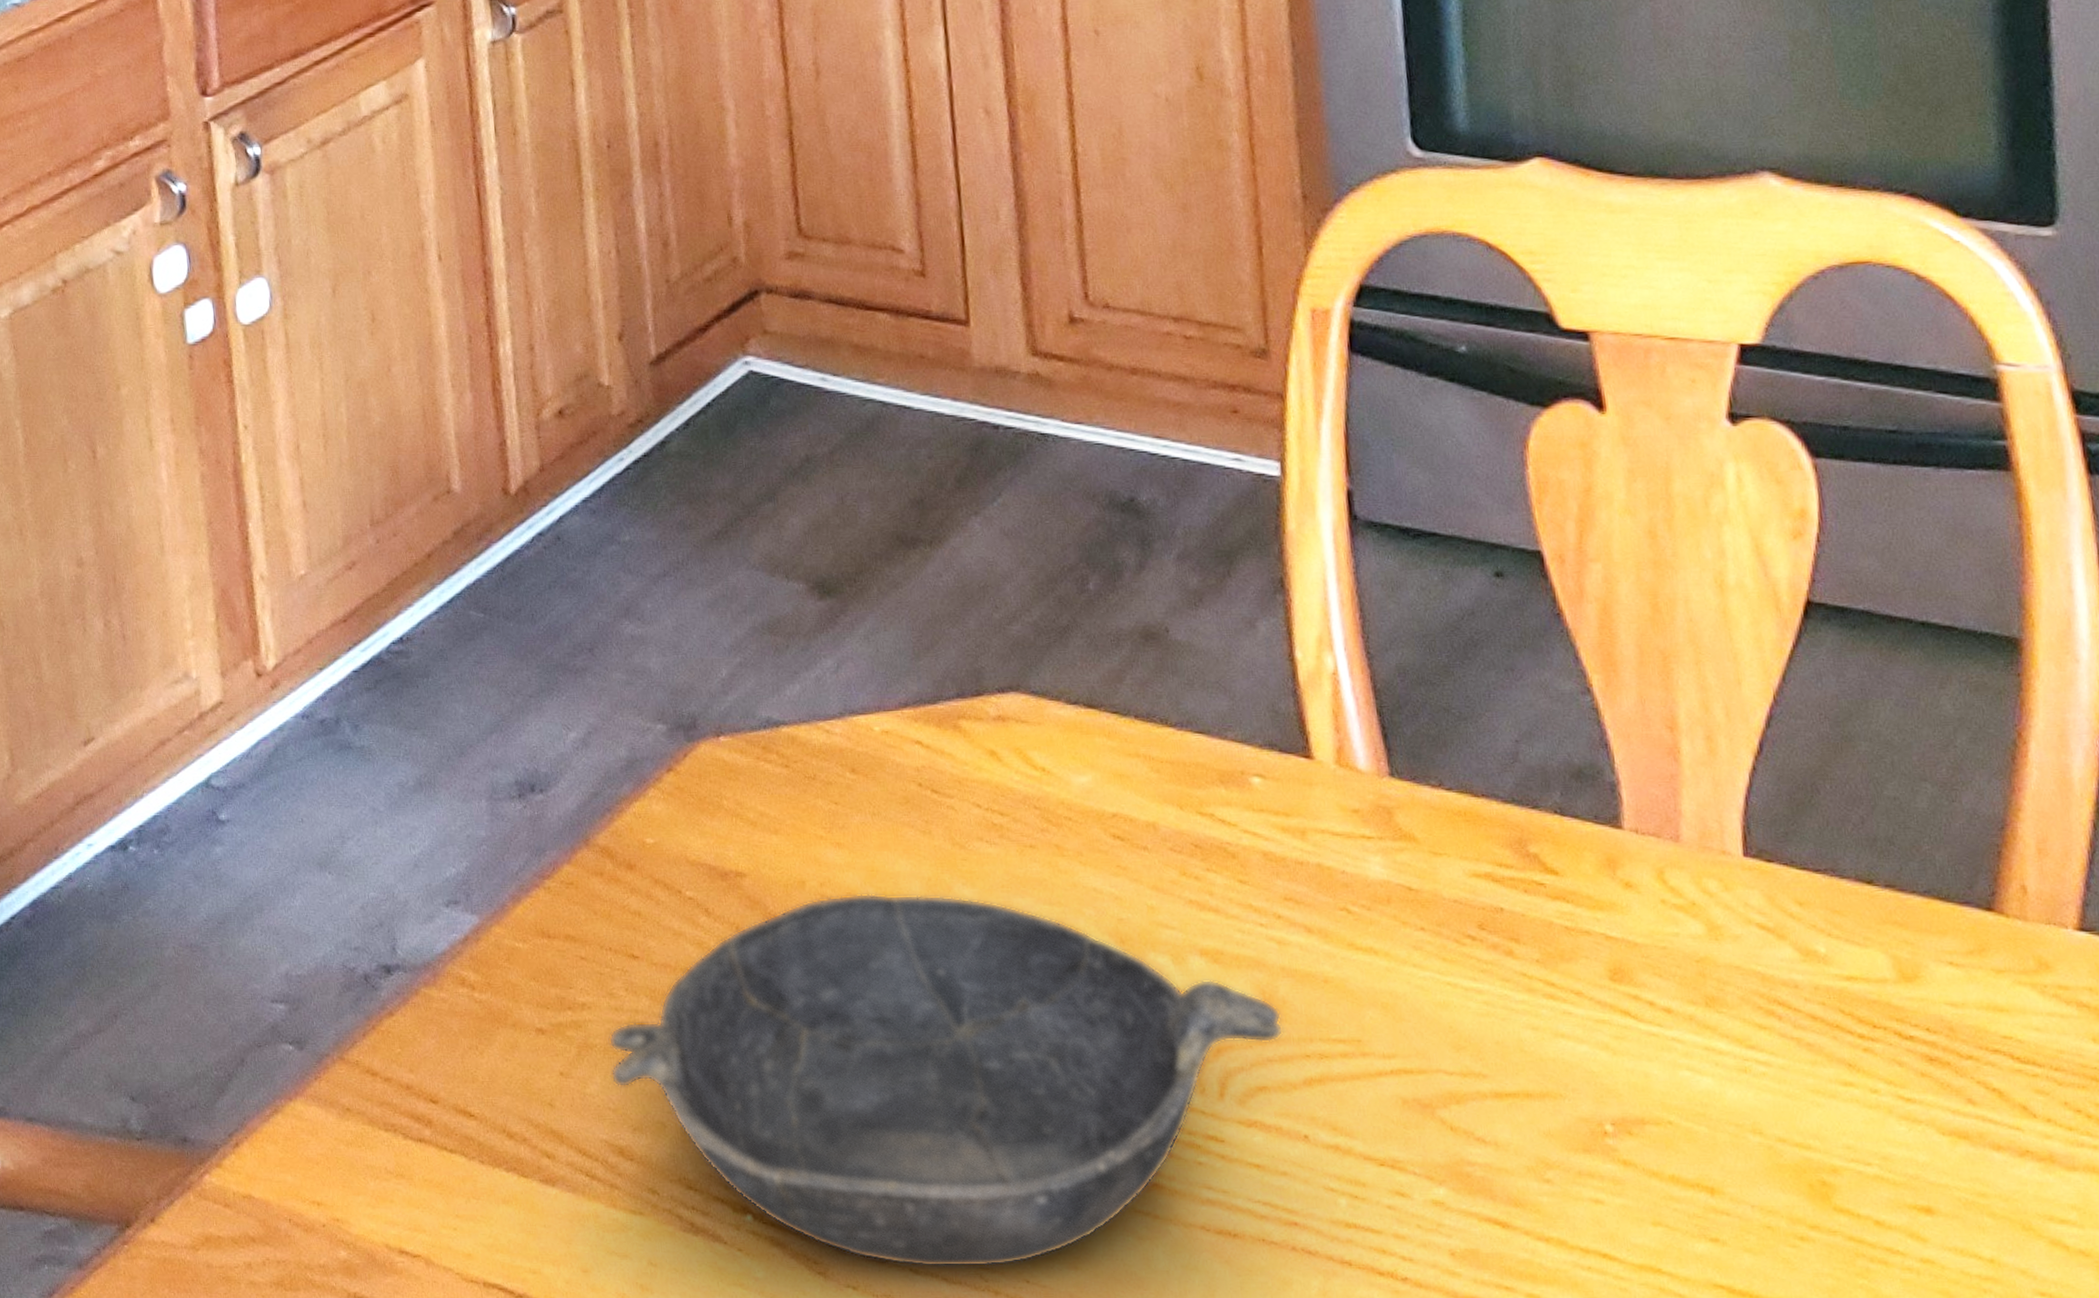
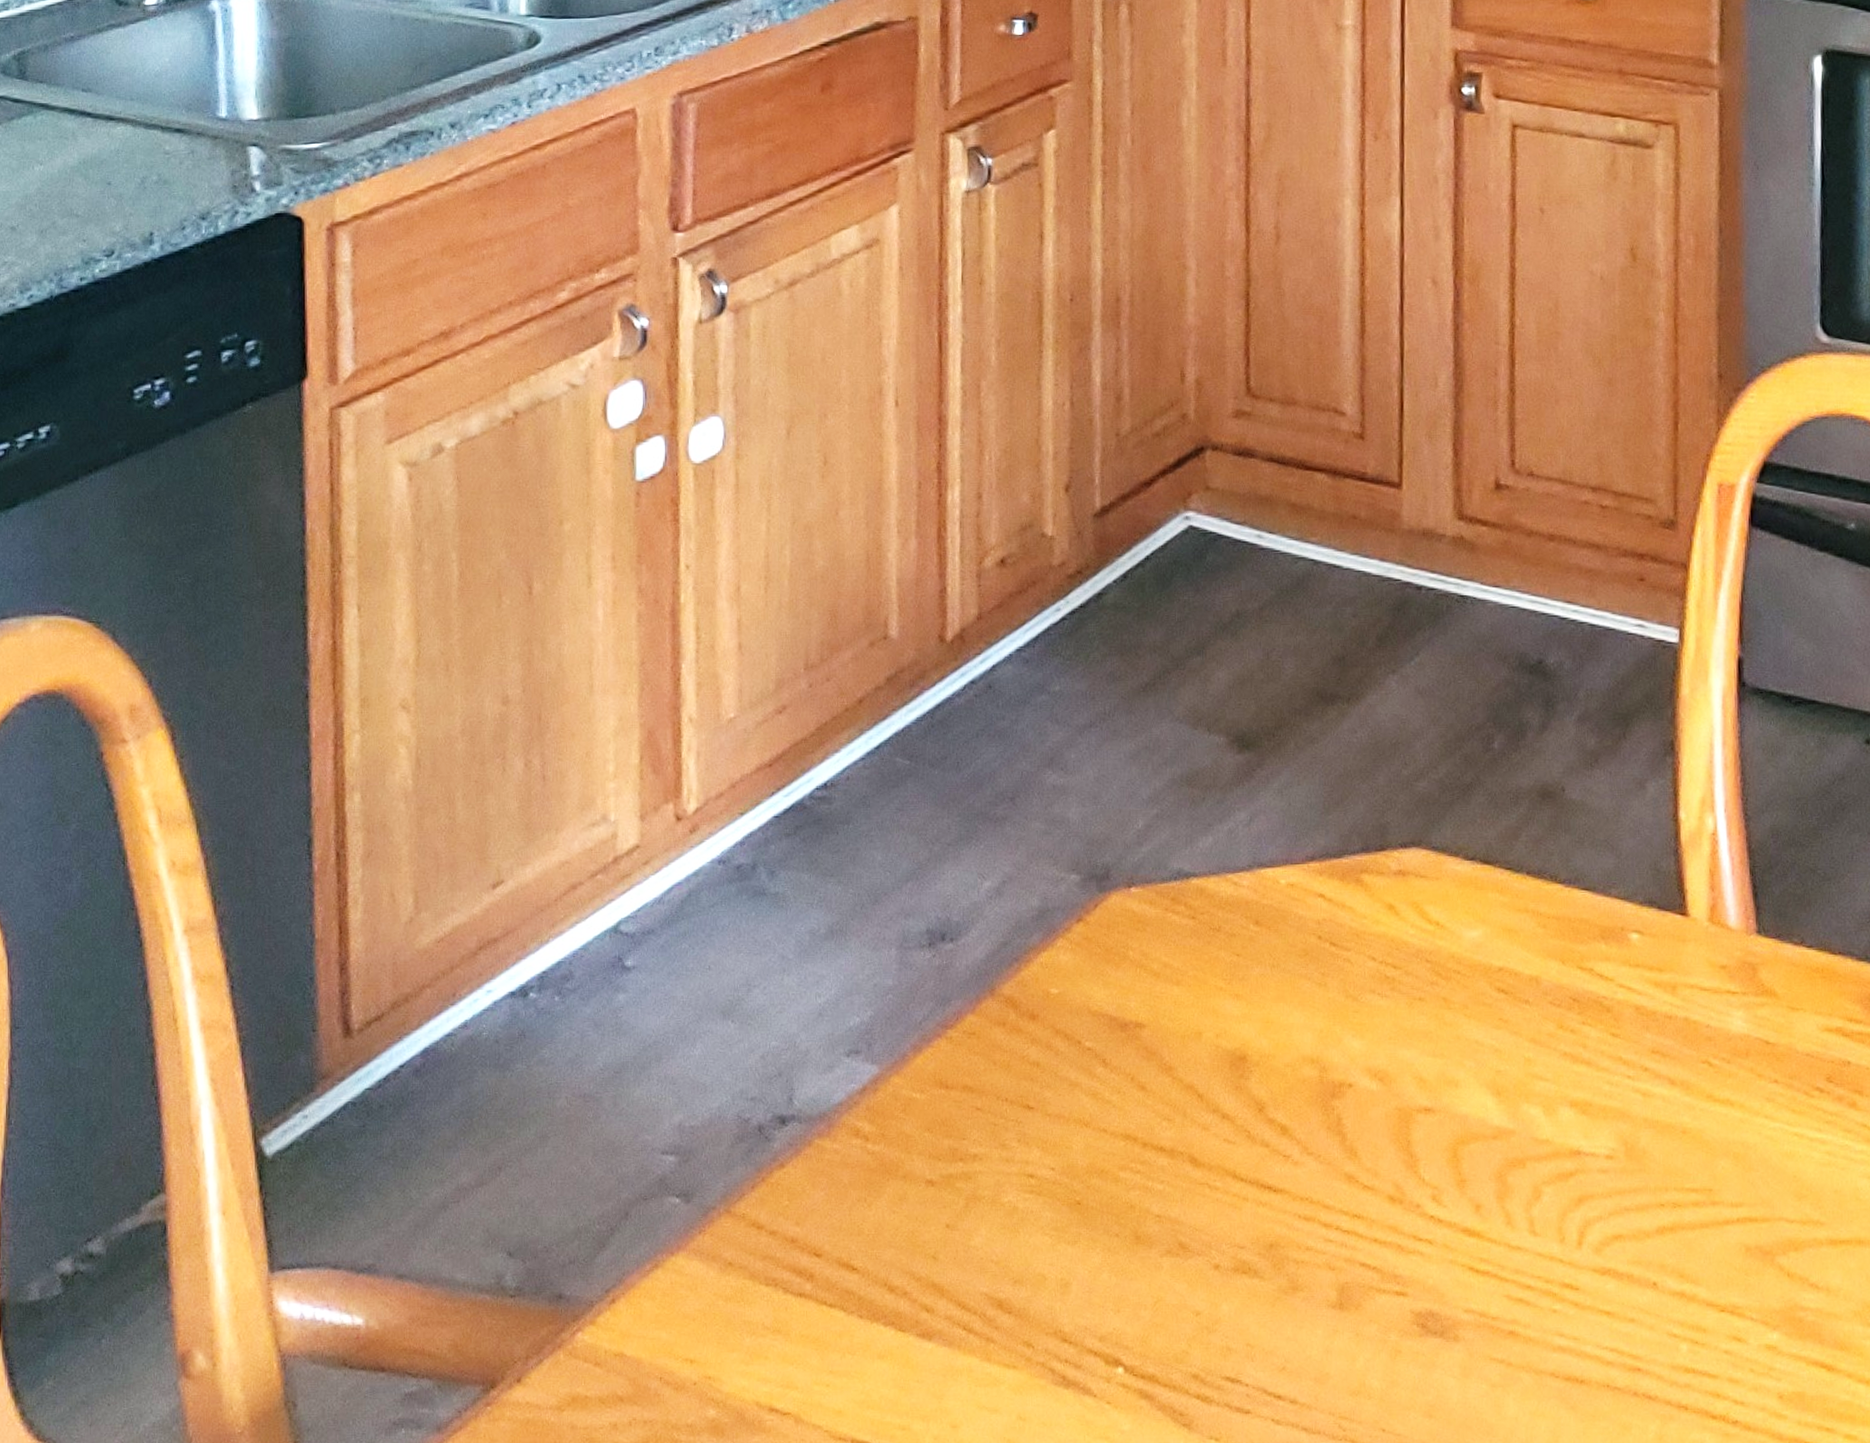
bowl: present [608,893,1284,1268] -> none [996,1044,1642,1418]

